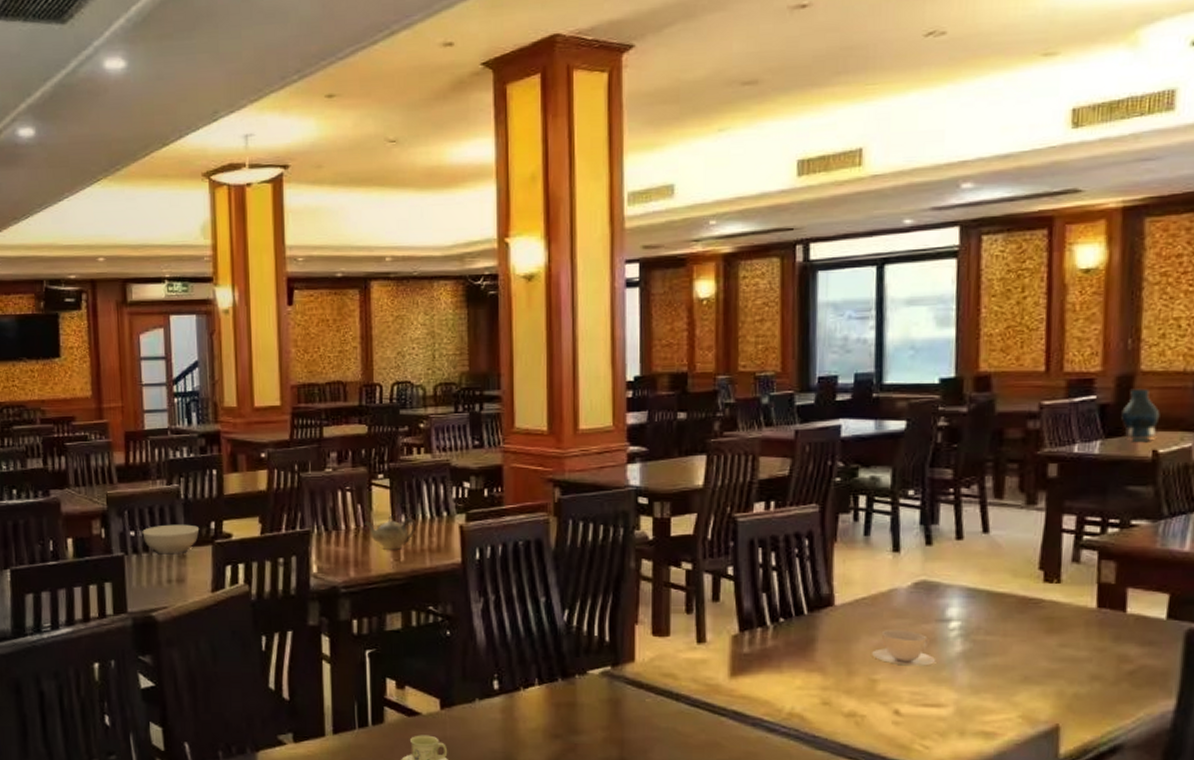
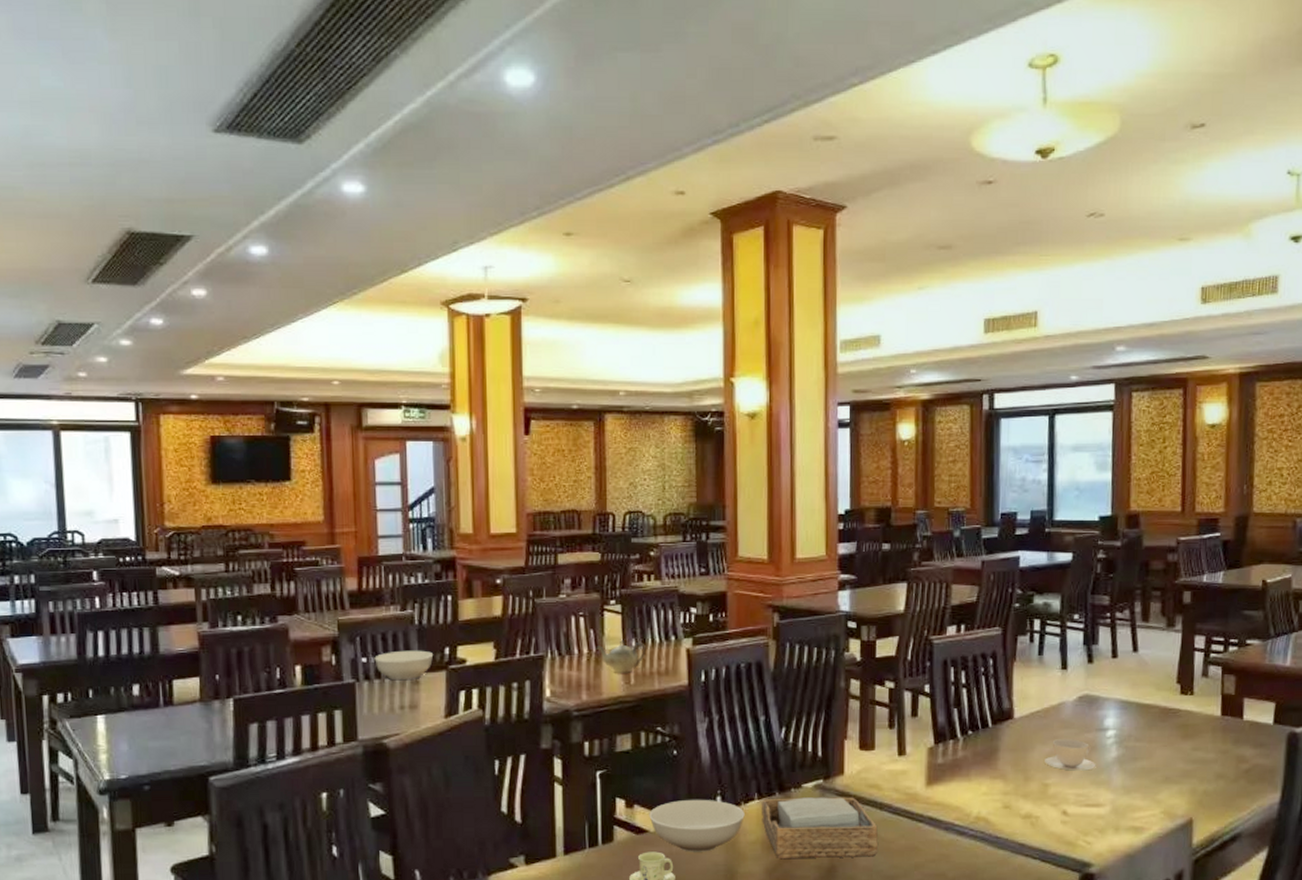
bowl: none [421,682,524,738] -> present [649,799,745,852]
napkin holder: none [543,684,675,751] -> present [762,797,879,858]
vase: present [1121,388,1160,443] -> none [1239,527,1268,574]

